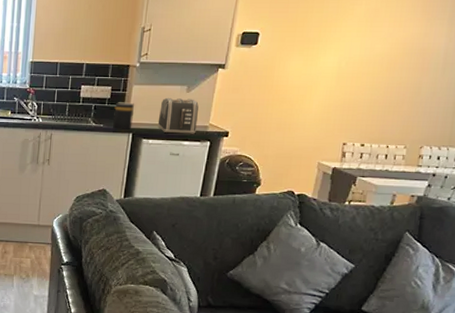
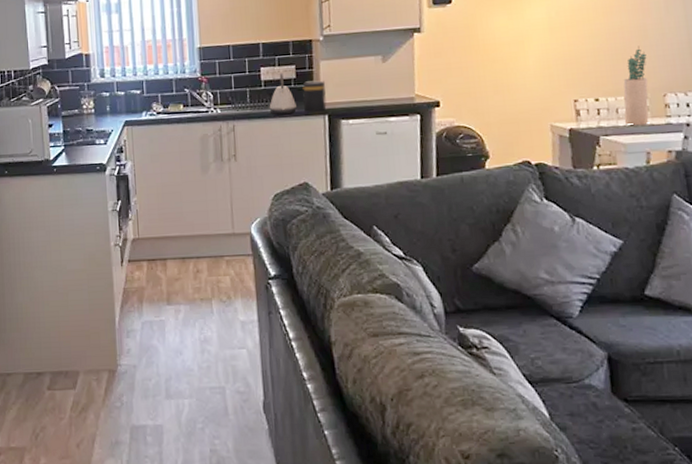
kettle: none [83,92,107,130] -> present [269,72,297,116]
toaster: present [157,97,199,135] -> none [355,69,402,112]
vase: none [382,101,415,171] -> present [623,46,649,126]

